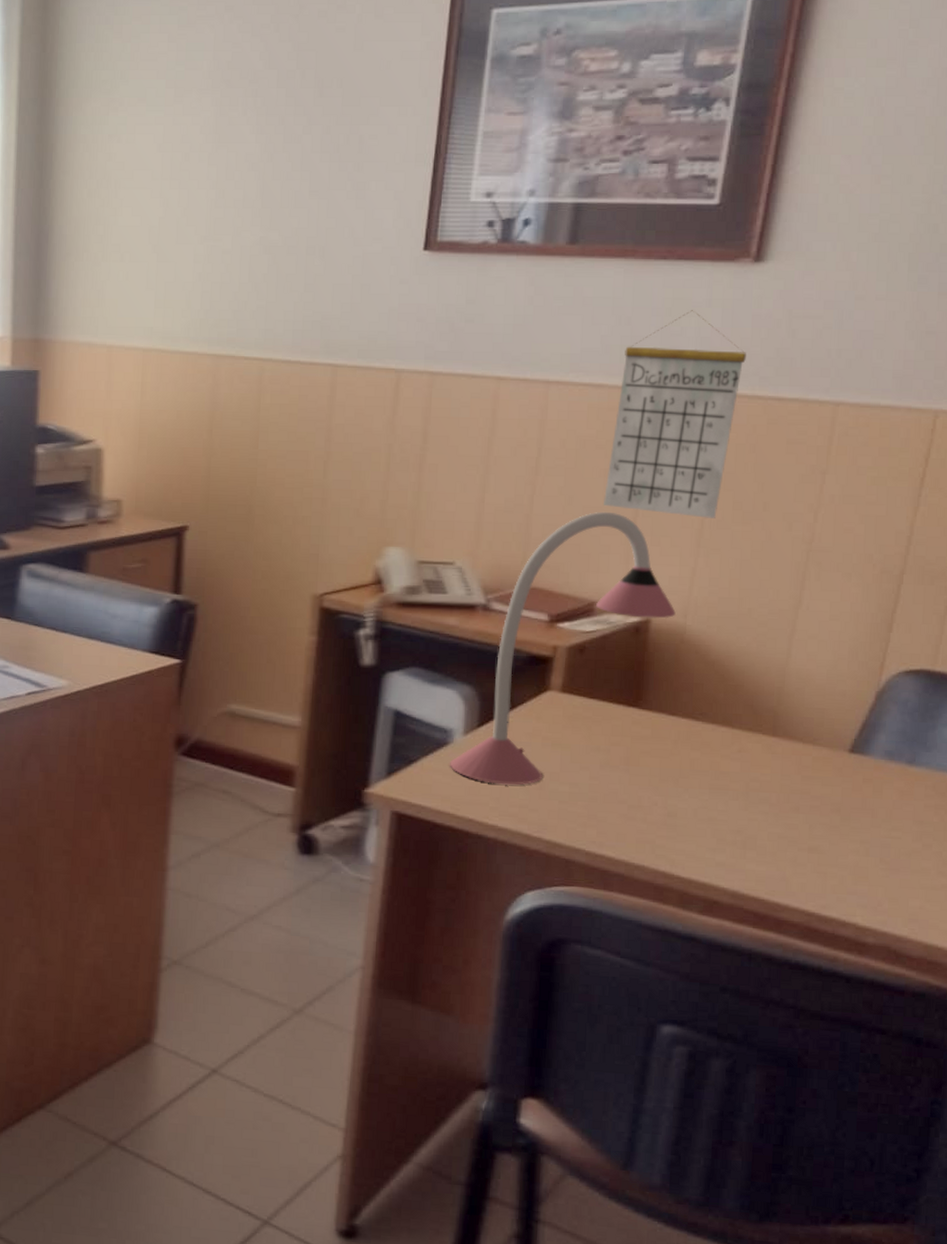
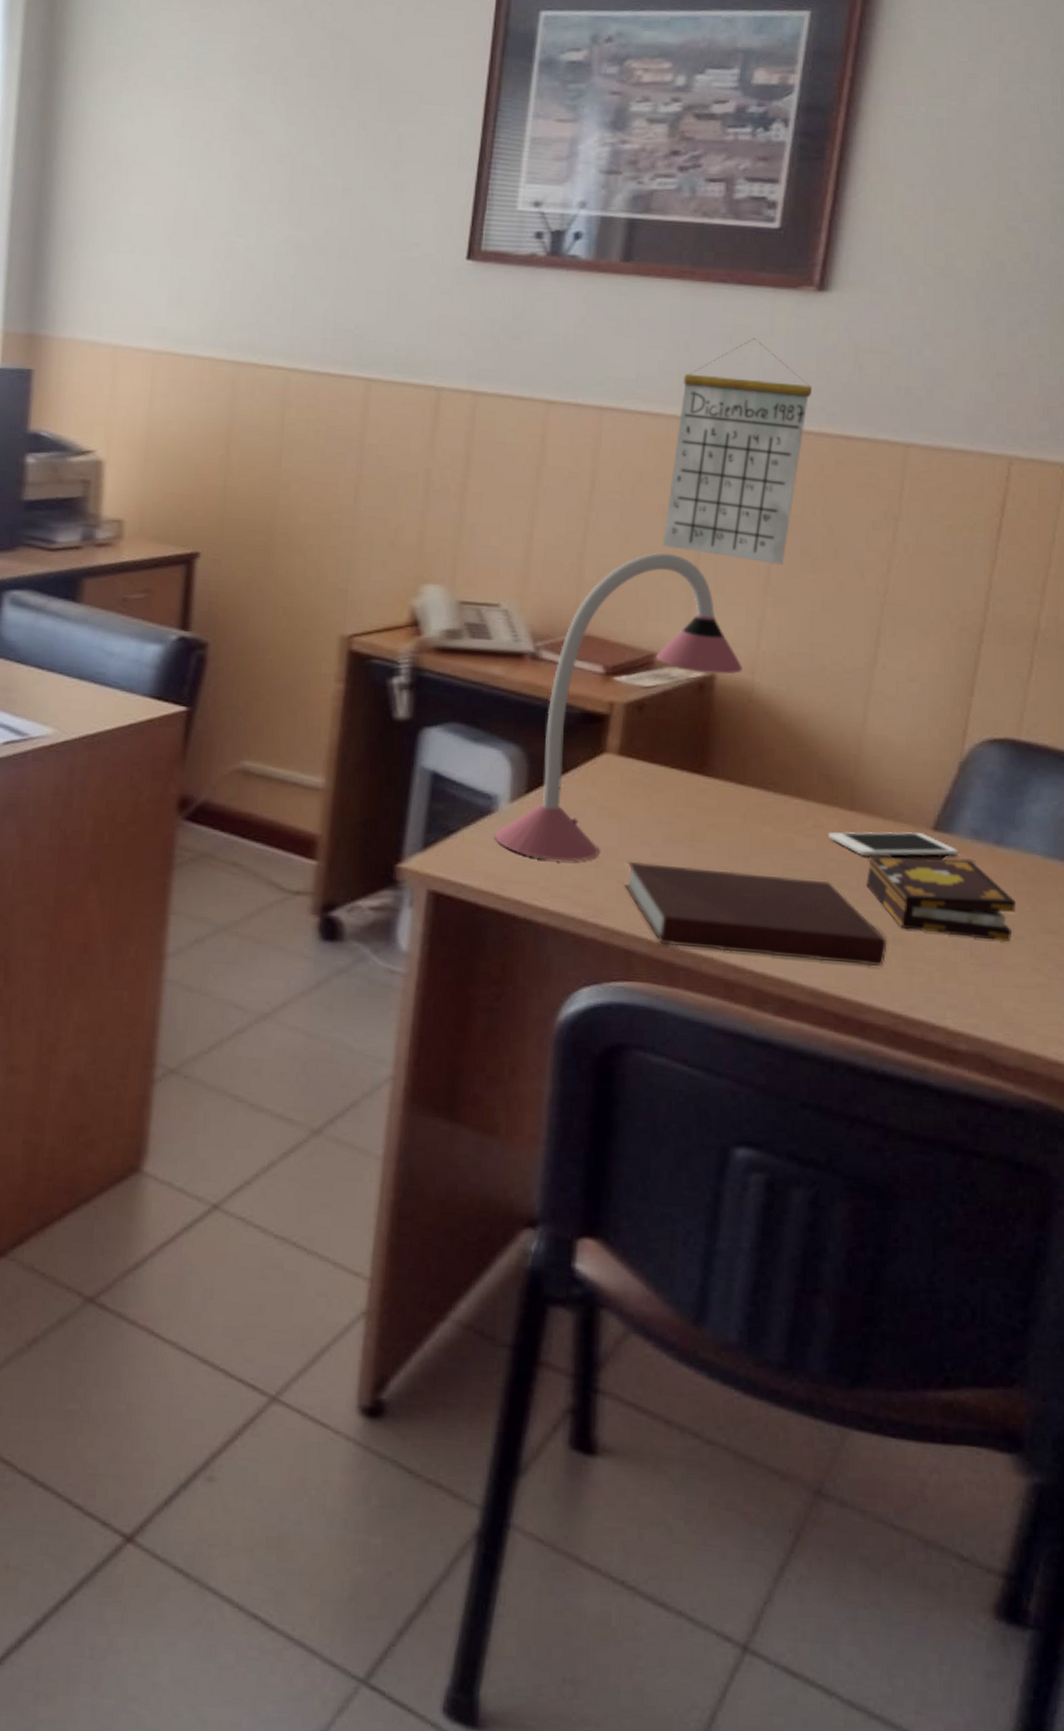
notebook: none [565,784,804,872] -> present [624,861,887,967]
cell phone: none [752,754,872,777] -> present [829,831,958,857]
book: none [786,776,925,849] -> present [866,856,1016,941]

